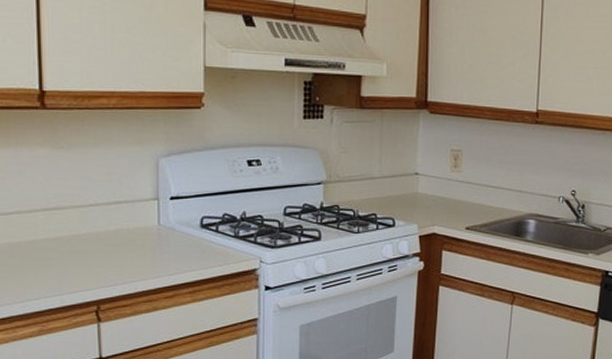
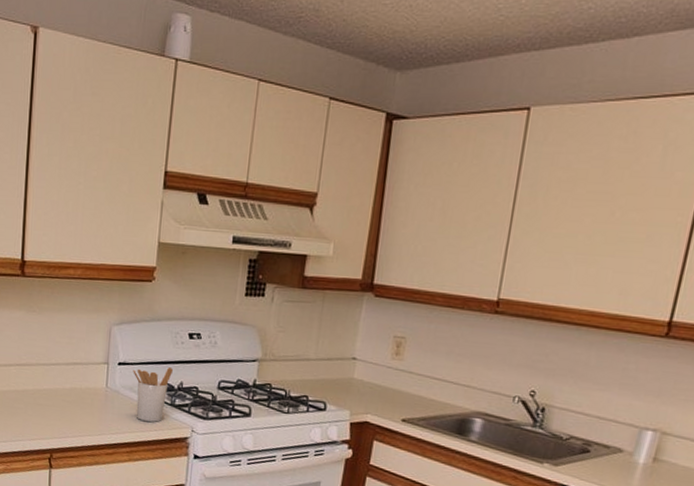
utensil holder: none [188,196,233,257] -> present [133,366,173,422]

